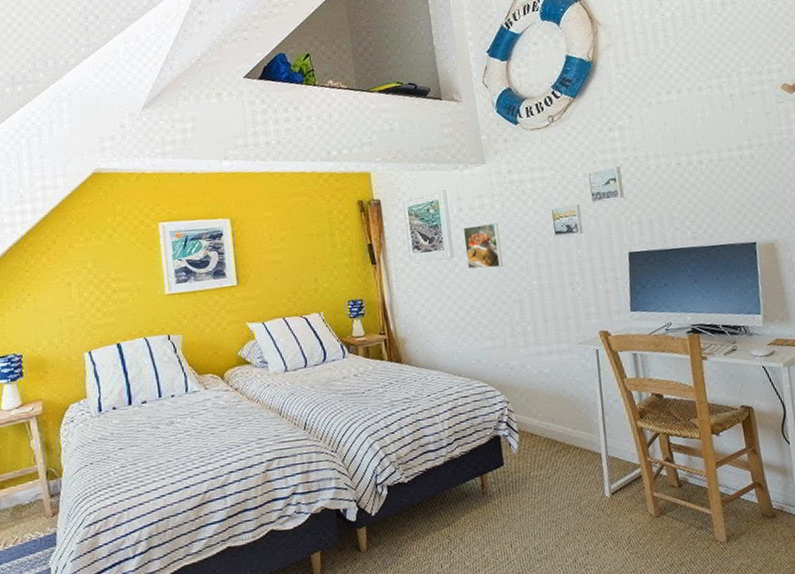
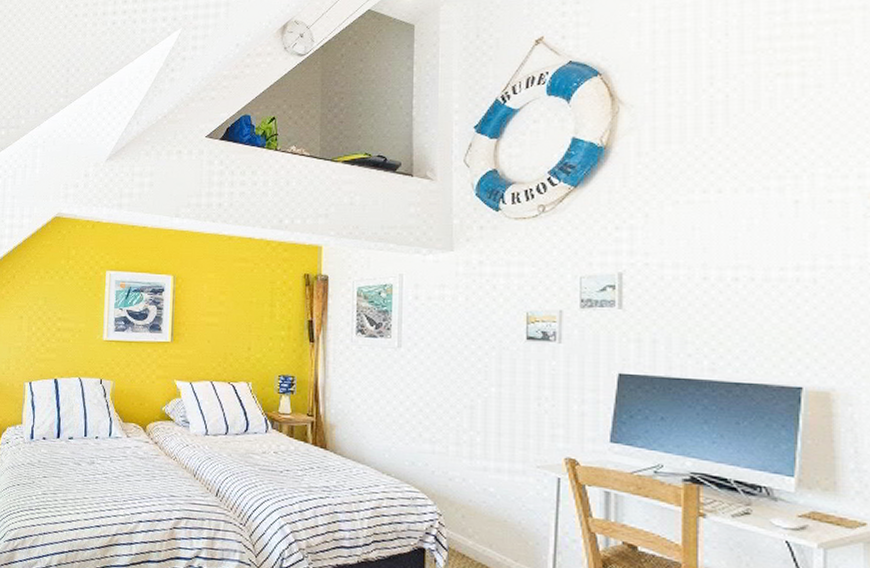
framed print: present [462,222,503,269] -> none [415,316,458,366]

